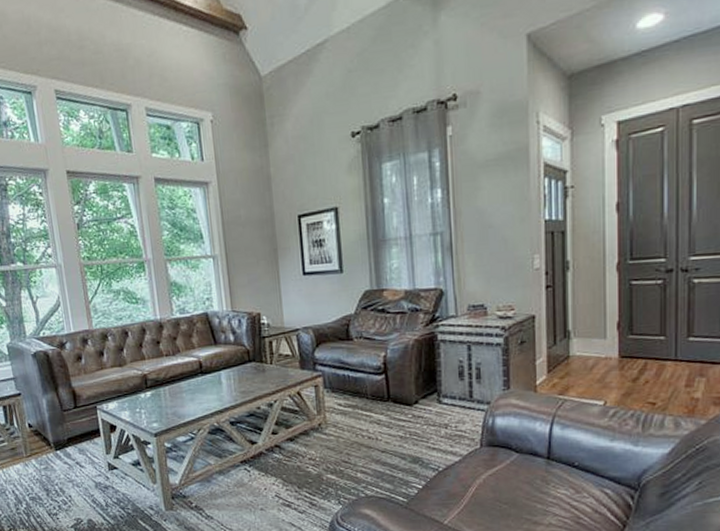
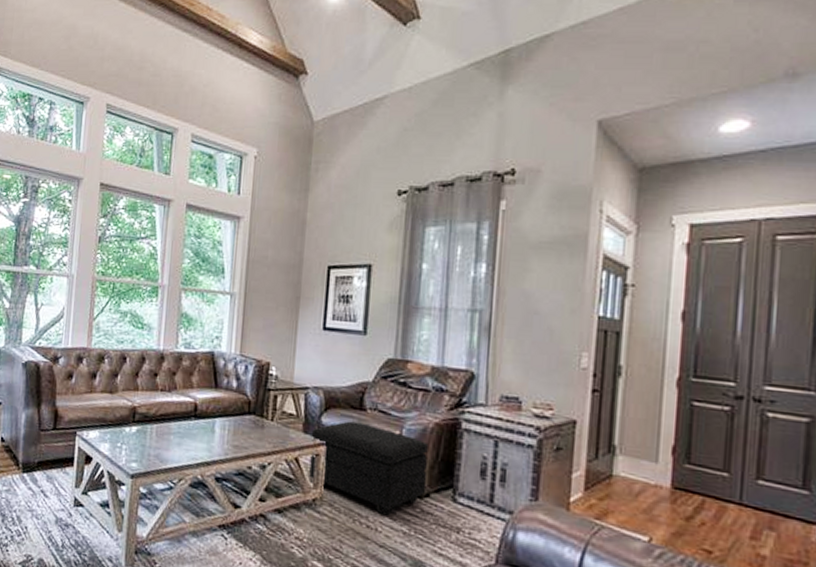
footstool: none [307,351,415,426] -> present [309,421,428,516]

